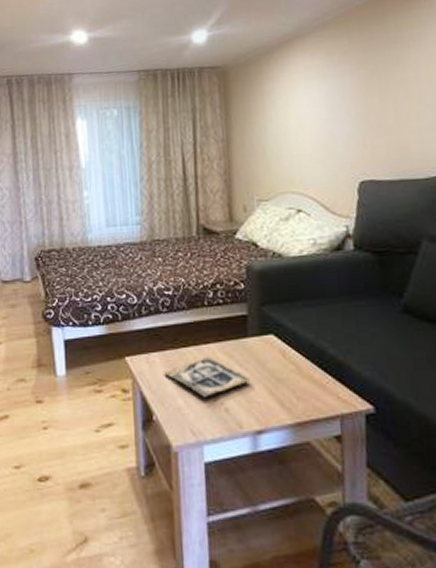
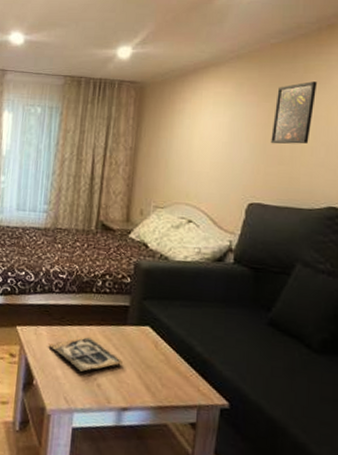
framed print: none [371,40,414,114] -> present [271,81,318,144]

